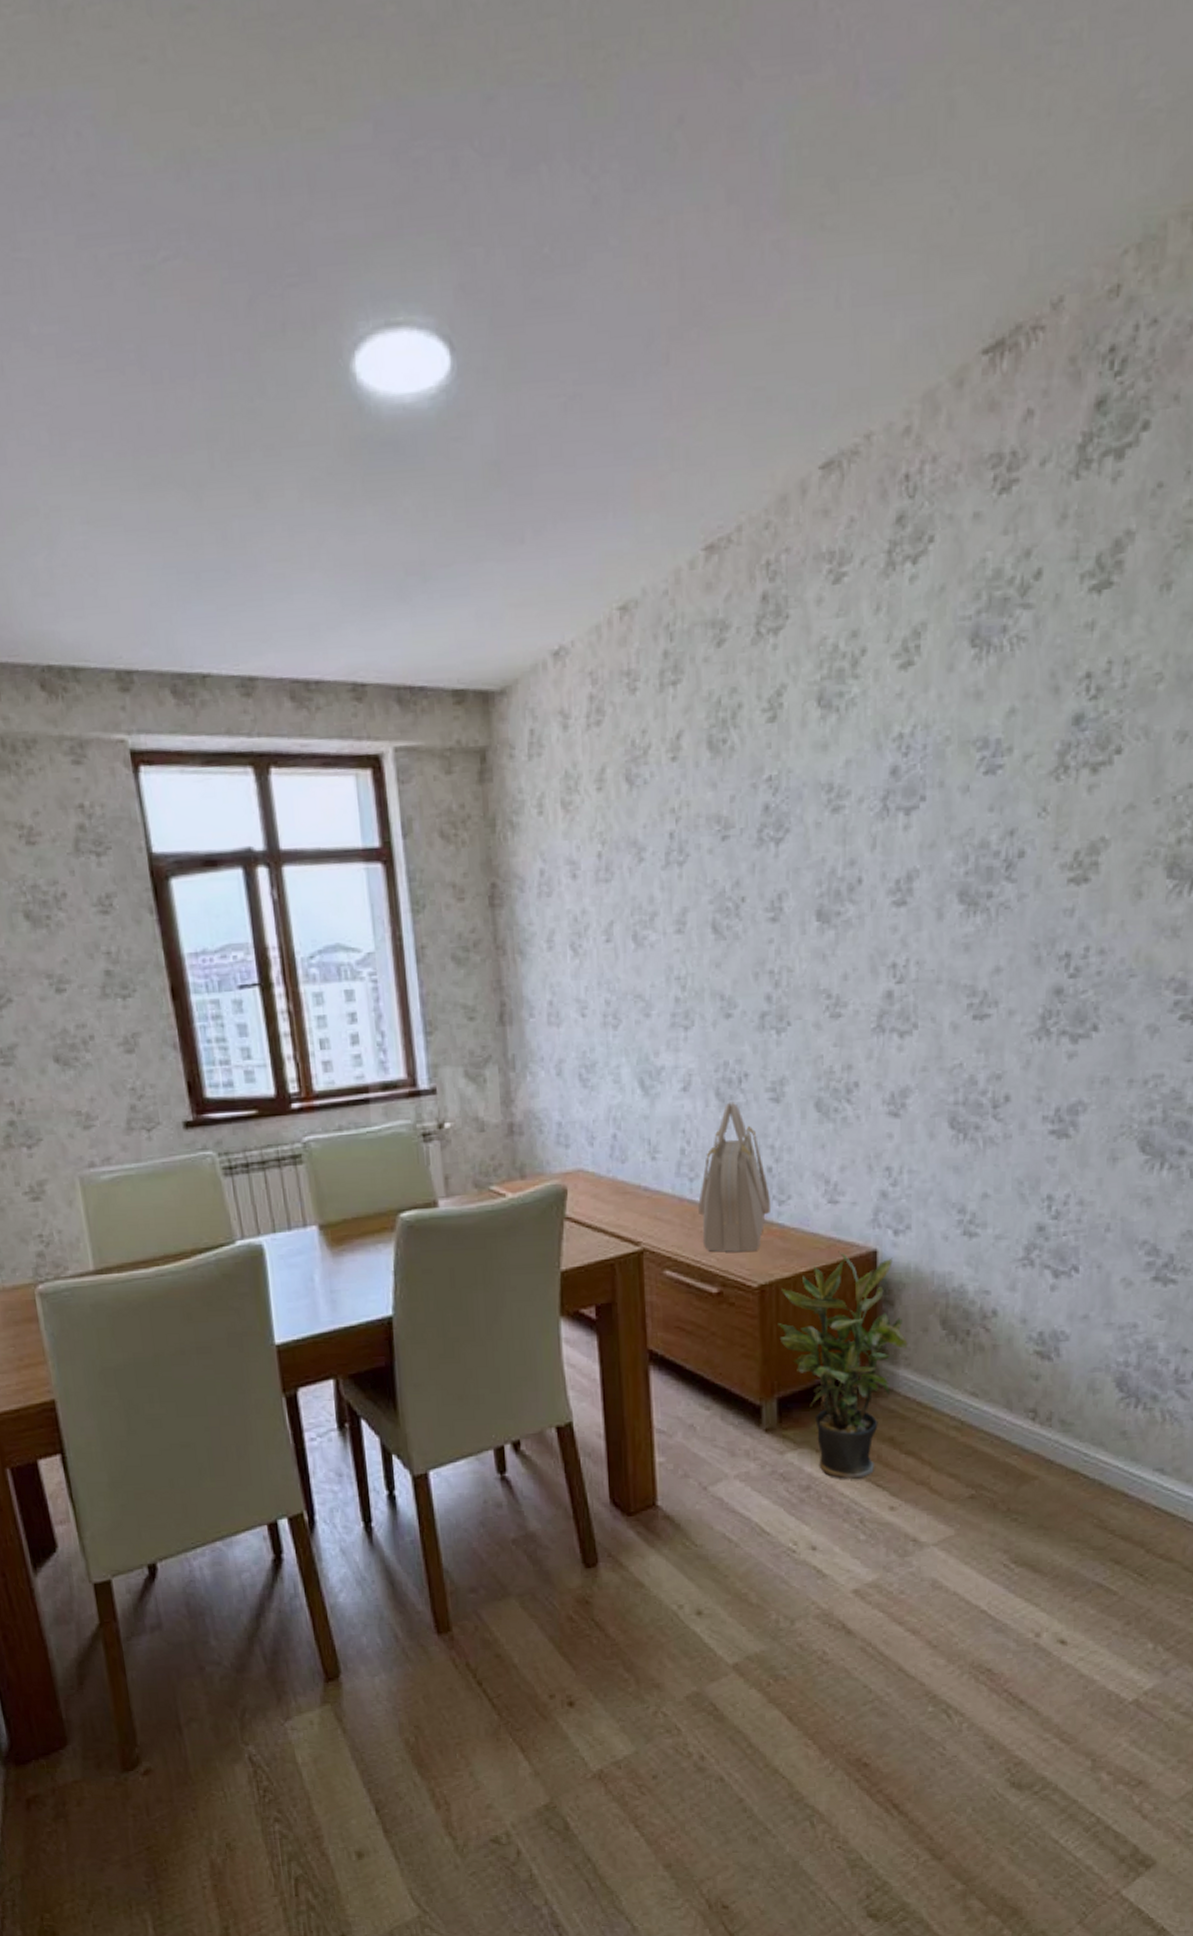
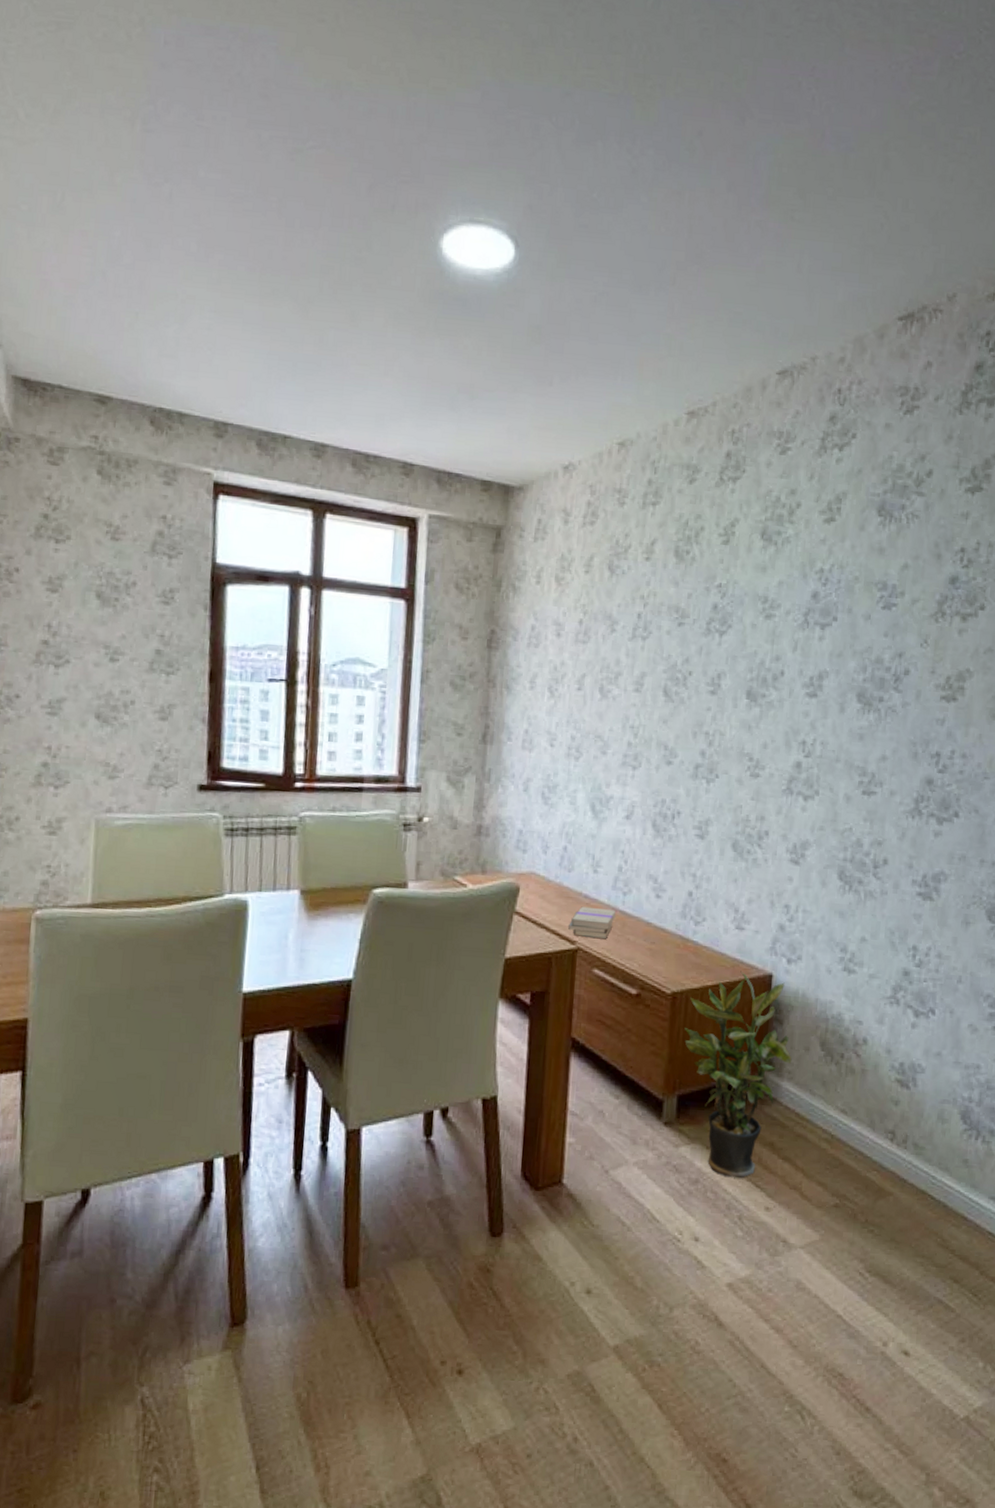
books: none [630,1200,684,1237] -> present [568,906,616,940]
handbag: present [697,1102,771,1252] -> none [627,833,689,962]

